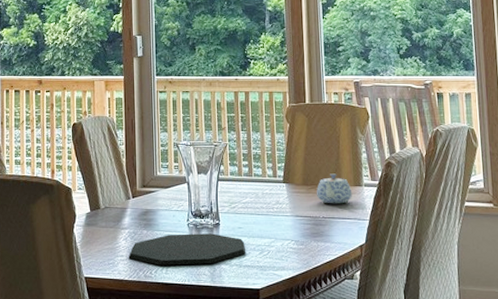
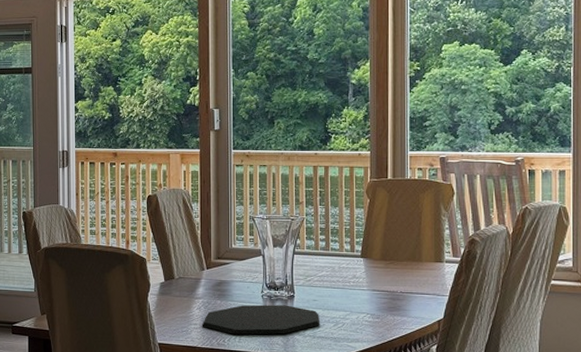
teapot: present [316,173,352,204] -> none [394,249,432,280]

